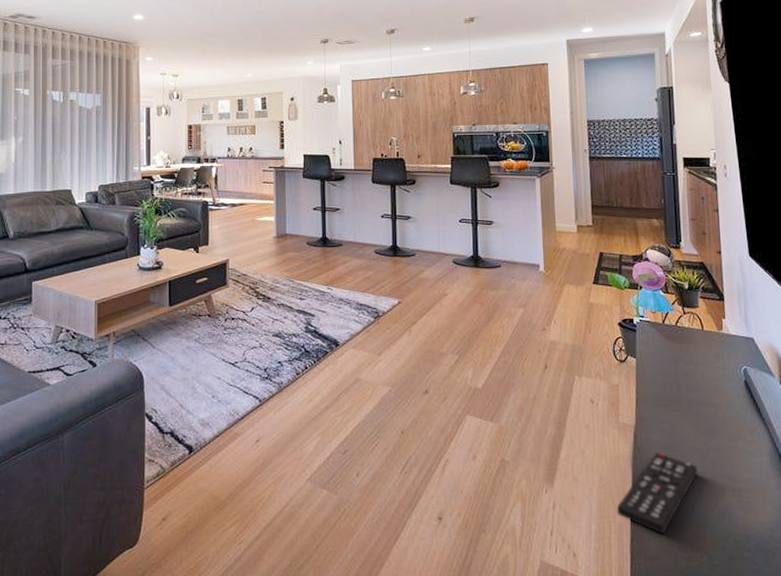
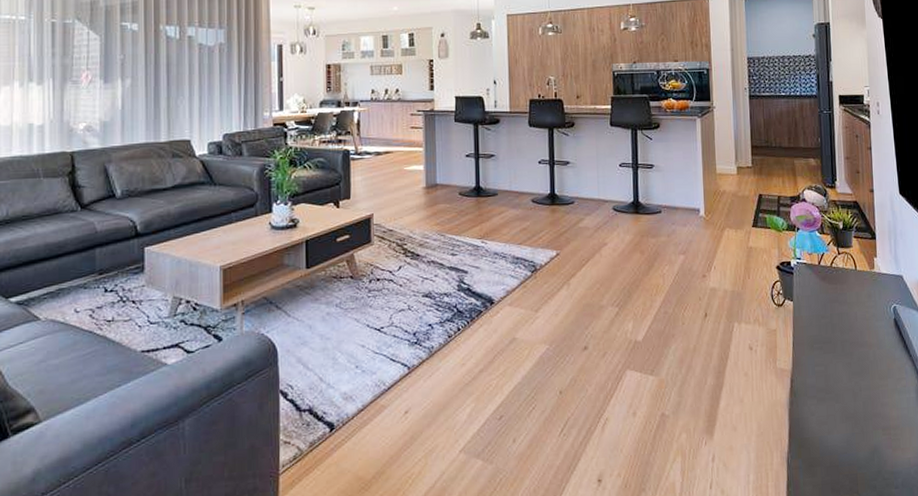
remote control: present [616,452,698,535] -> none [773,395,851,479]

